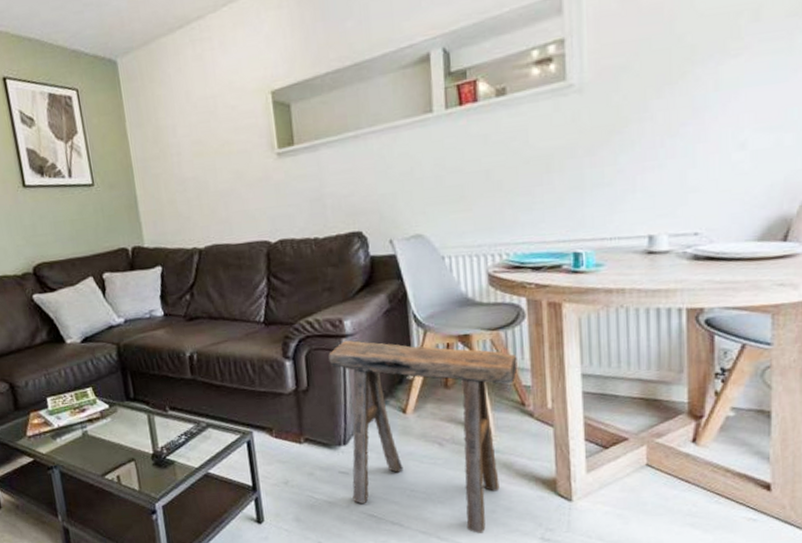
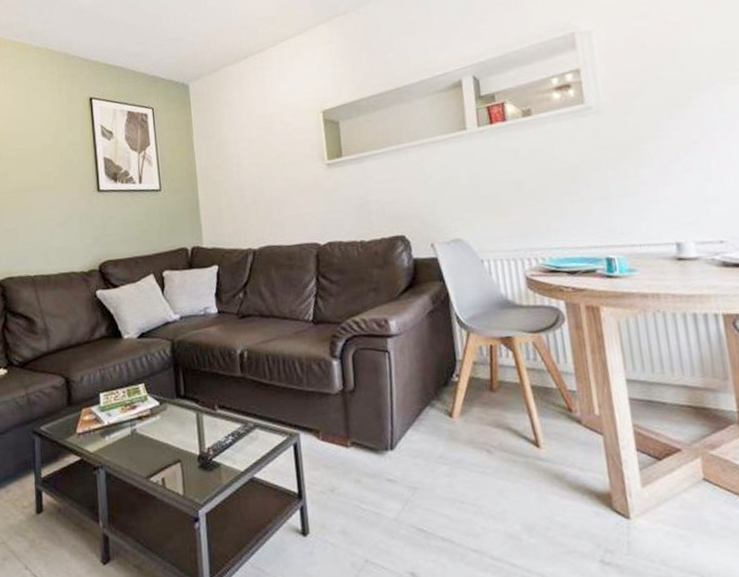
stool: present [328,340,518,533] -> none [375,340,562,554]

